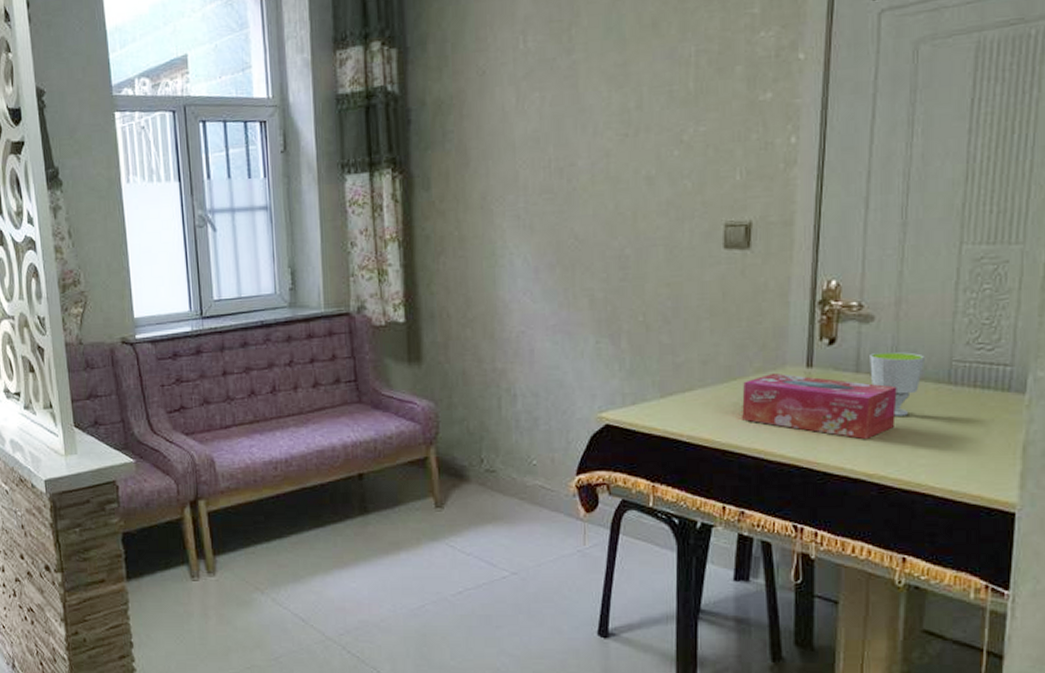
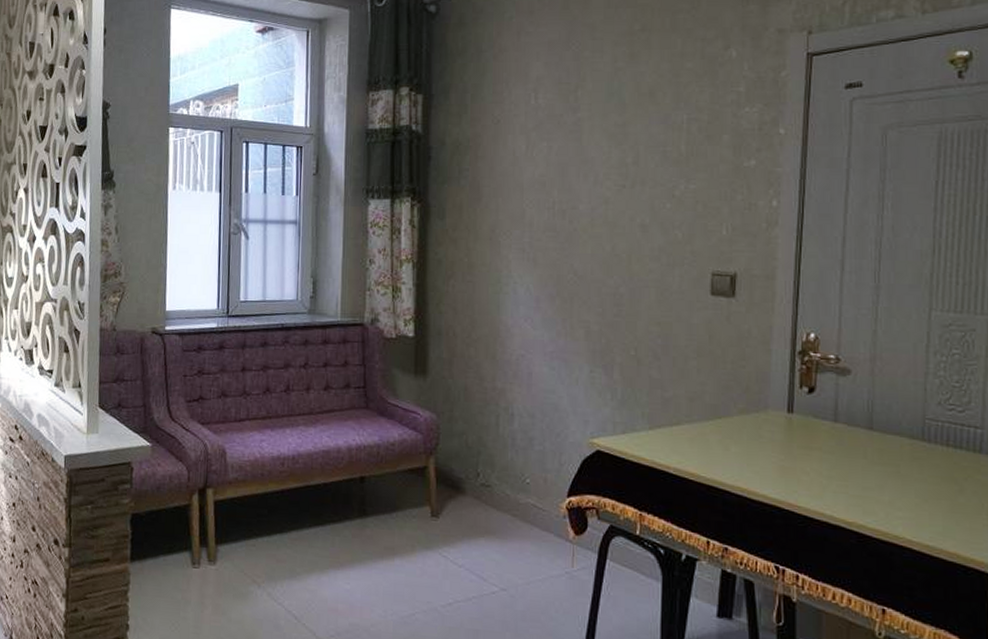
tissue box: present [742,372,897,440] -> none [726,415,874,488]
cup: present [870,351,925,416] -> none [847,404,899,468]

